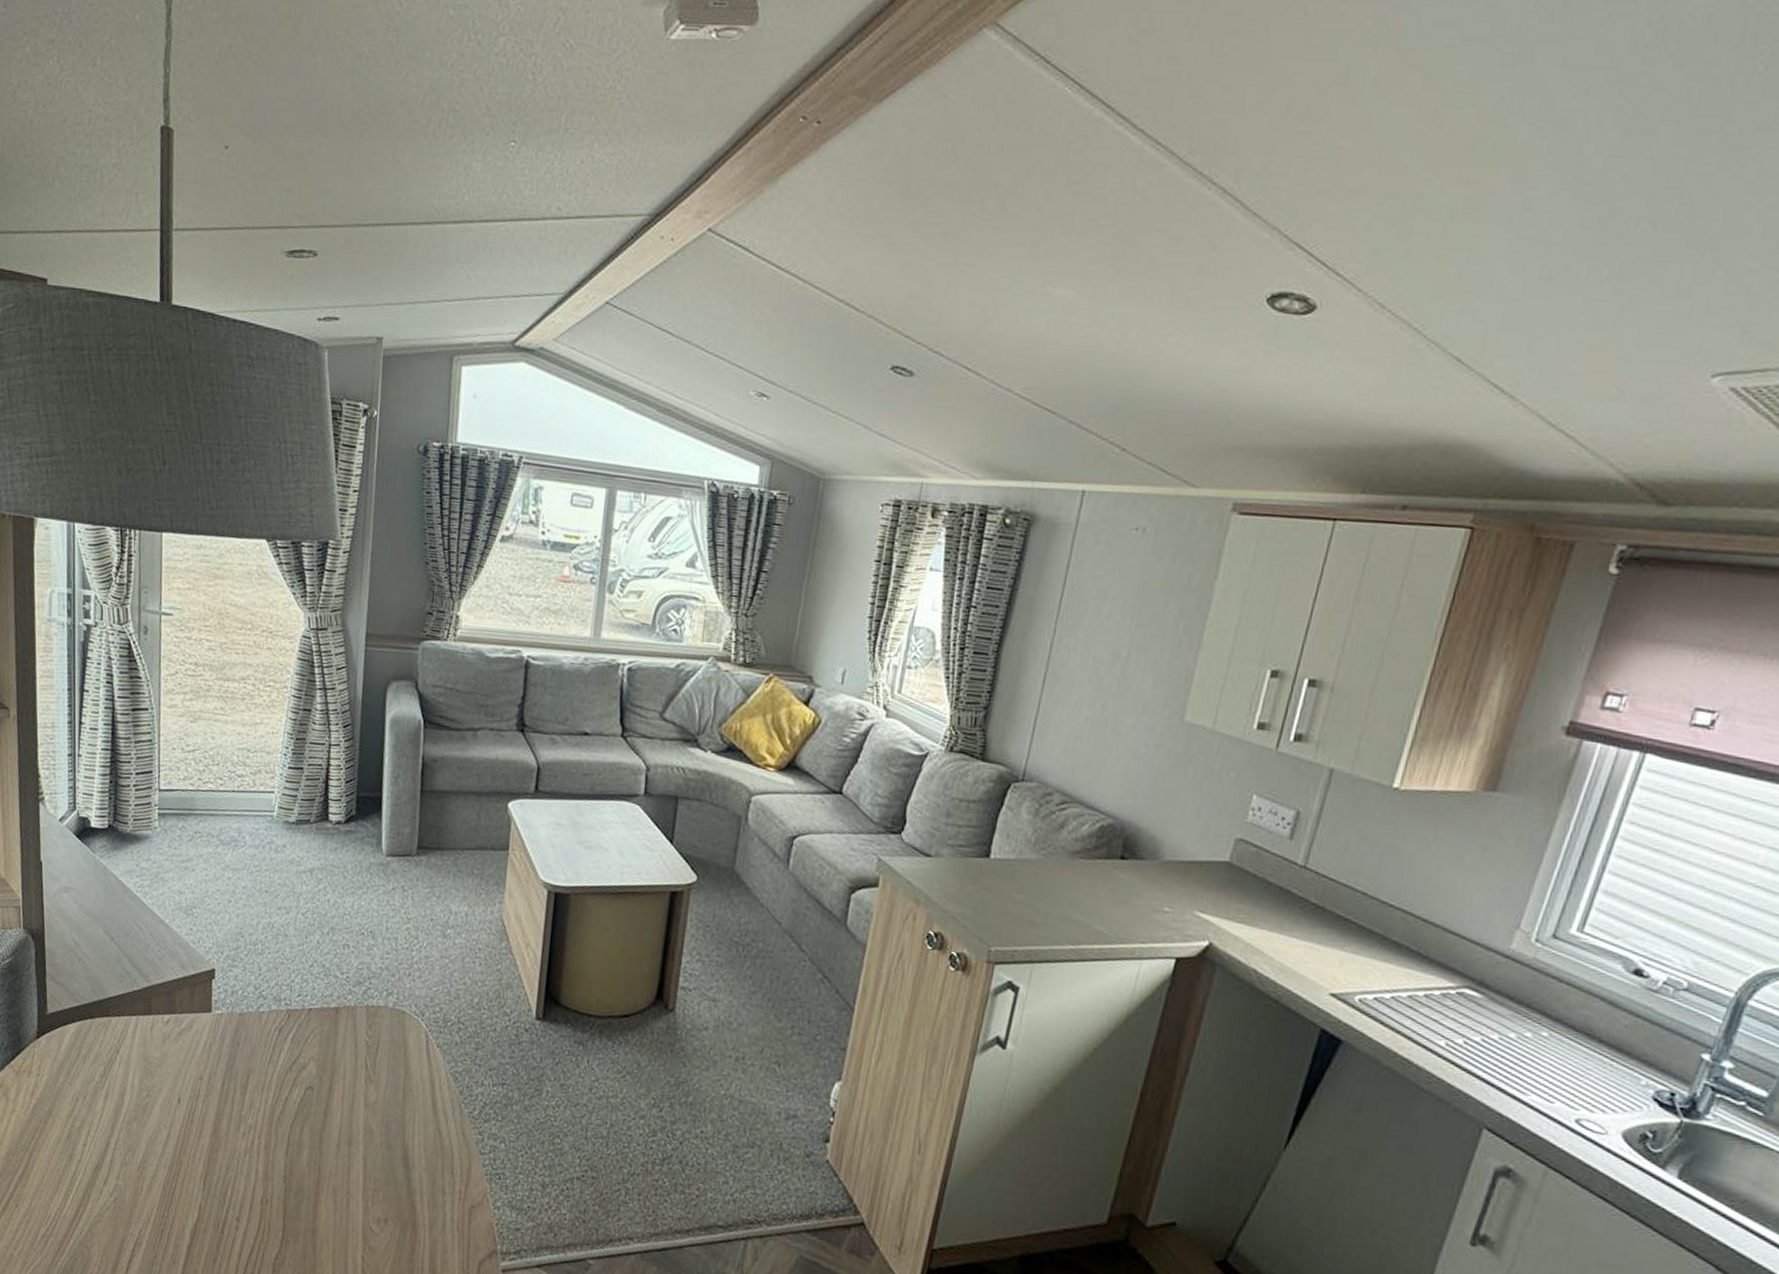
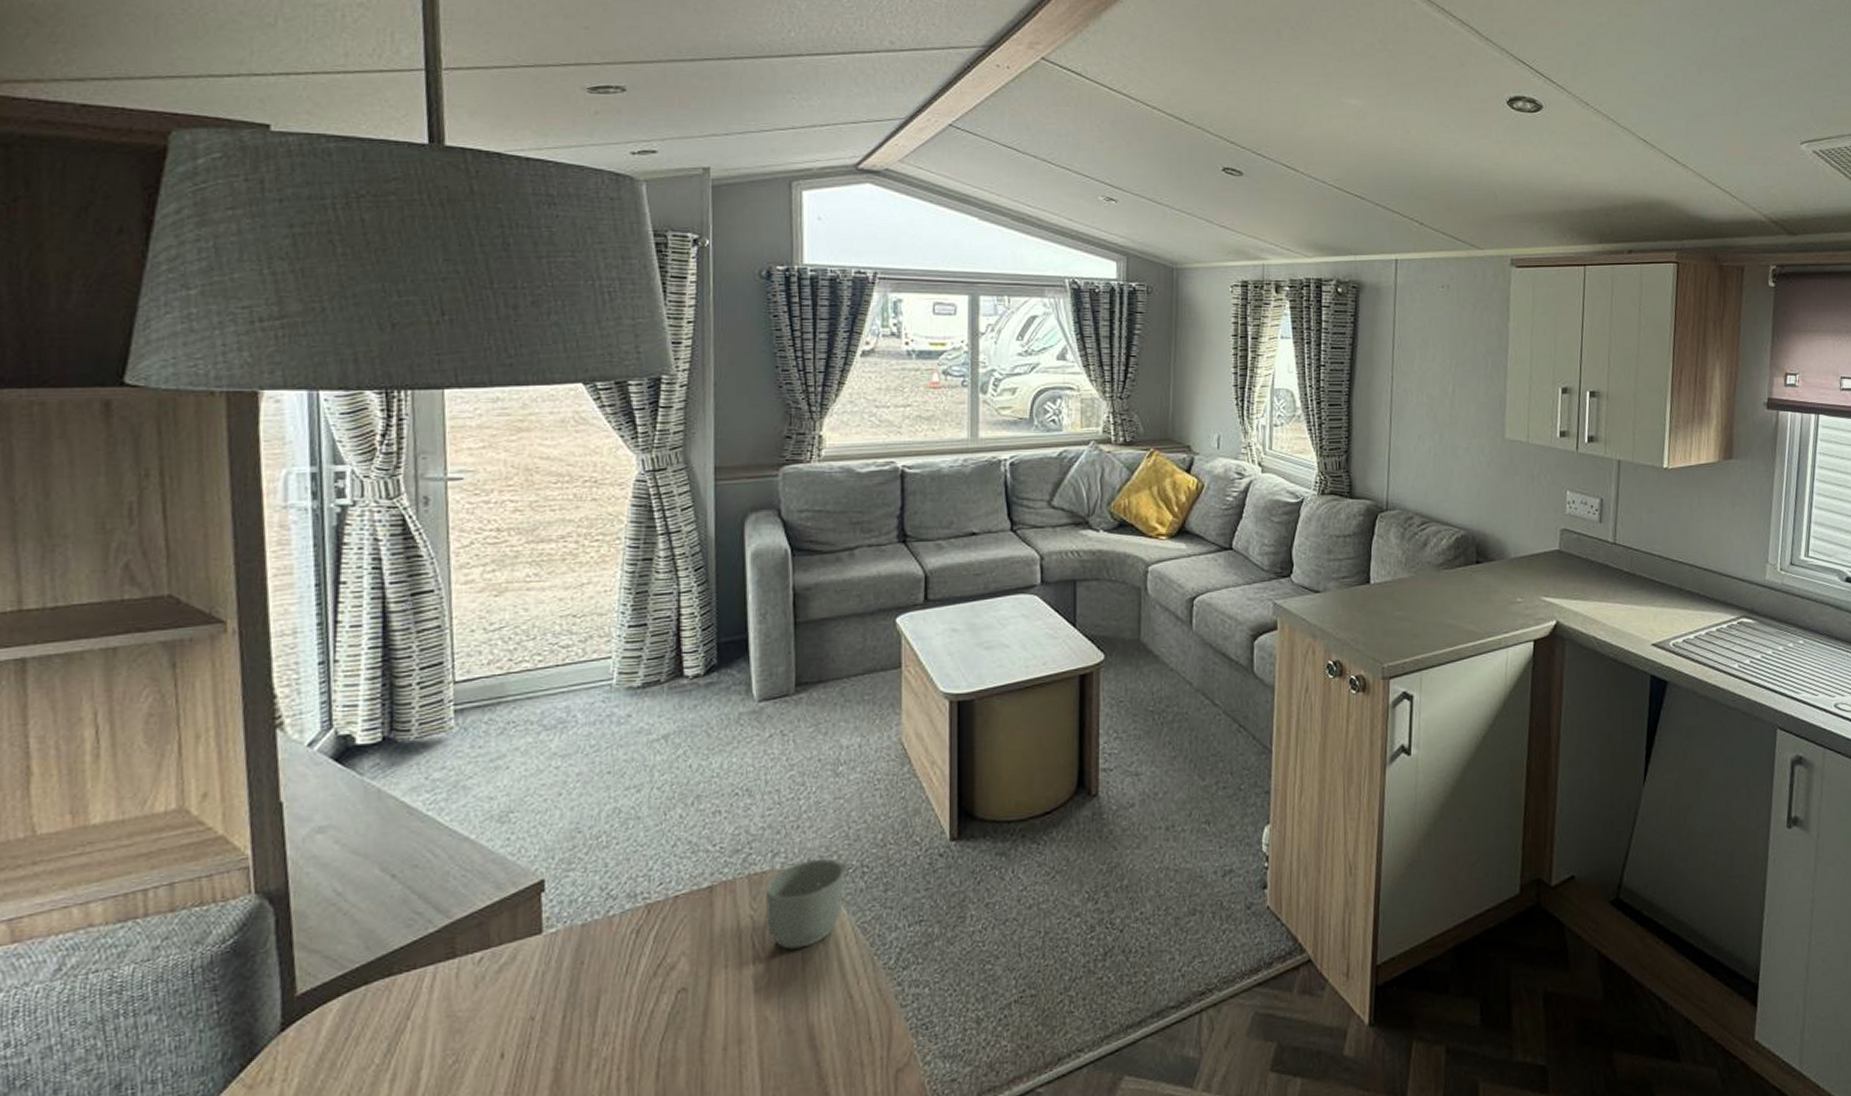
mug: none [378,1005,447,1080] -> present [766,858,847,949]

